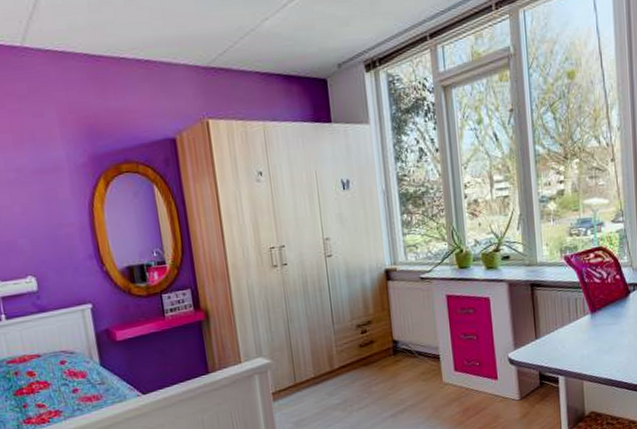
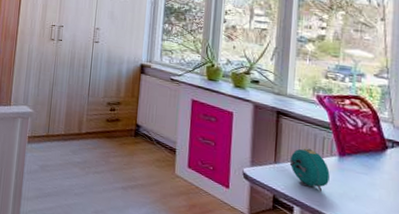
alarm clock: none [548,314,586,354] -> present [289,148,330,192]

